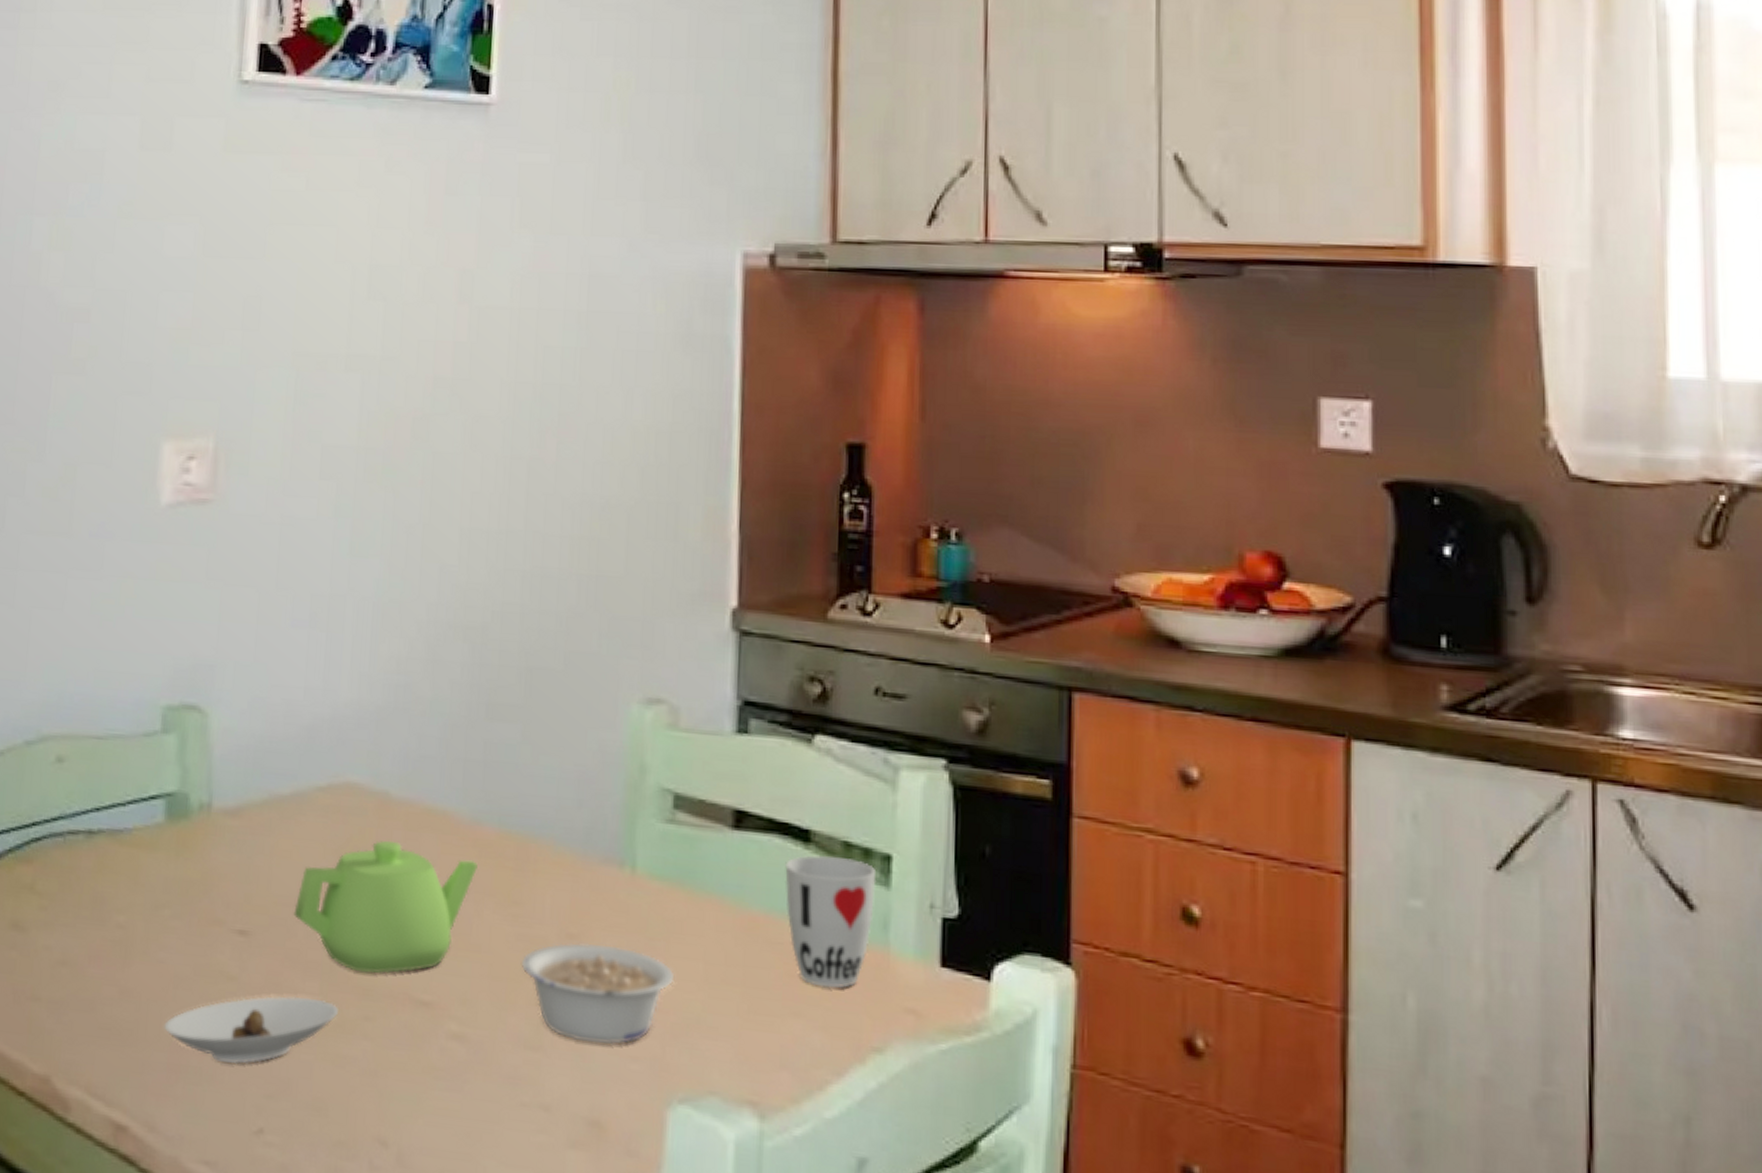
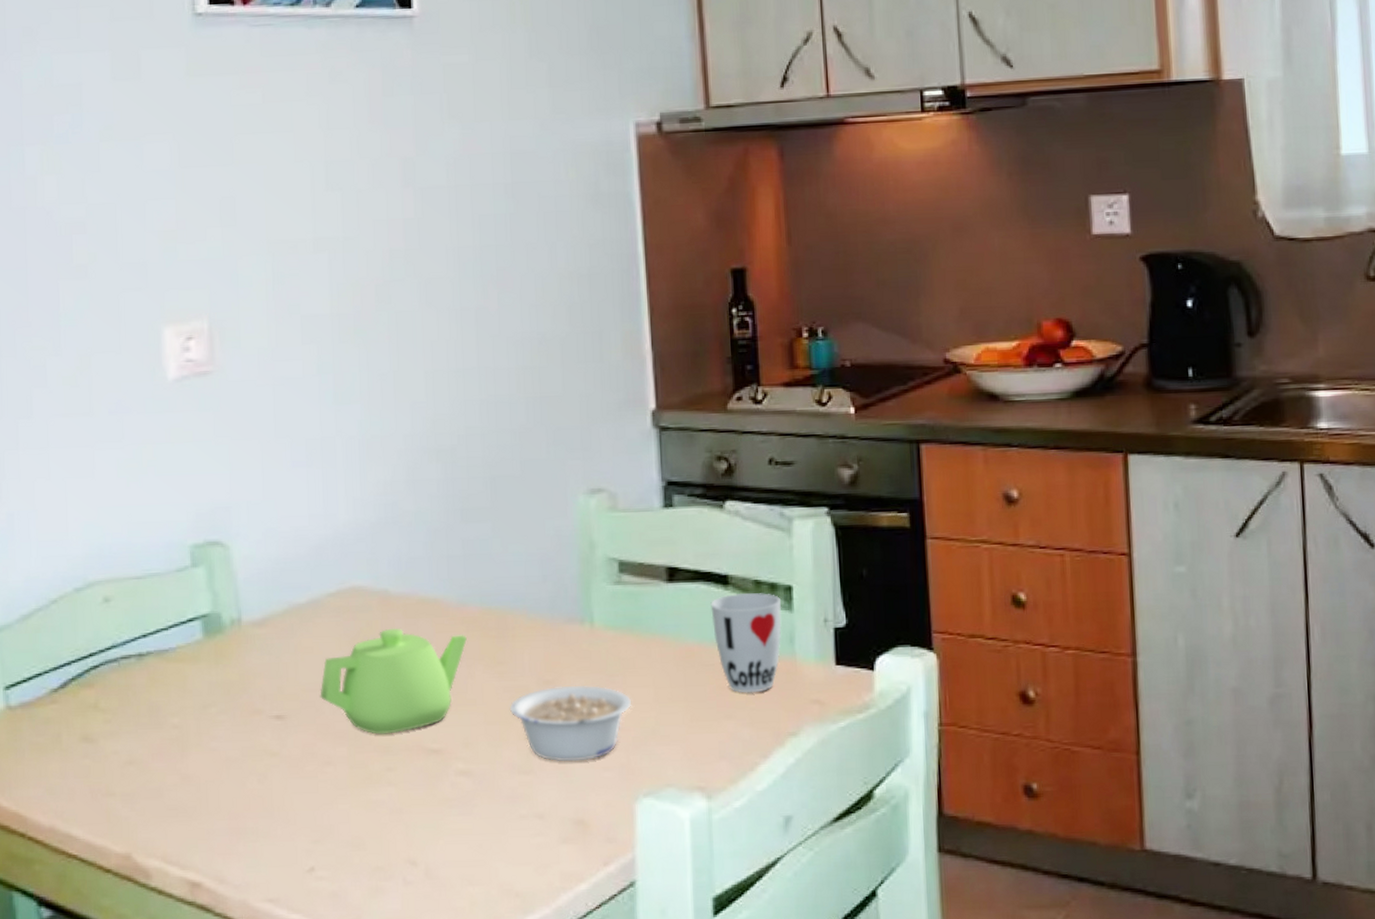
saucer: present [163,996,338,1064] -> none [221,760,365,820]

